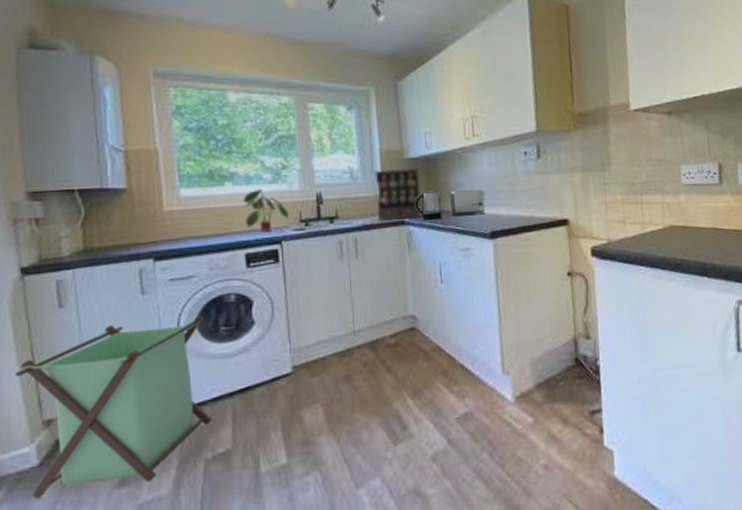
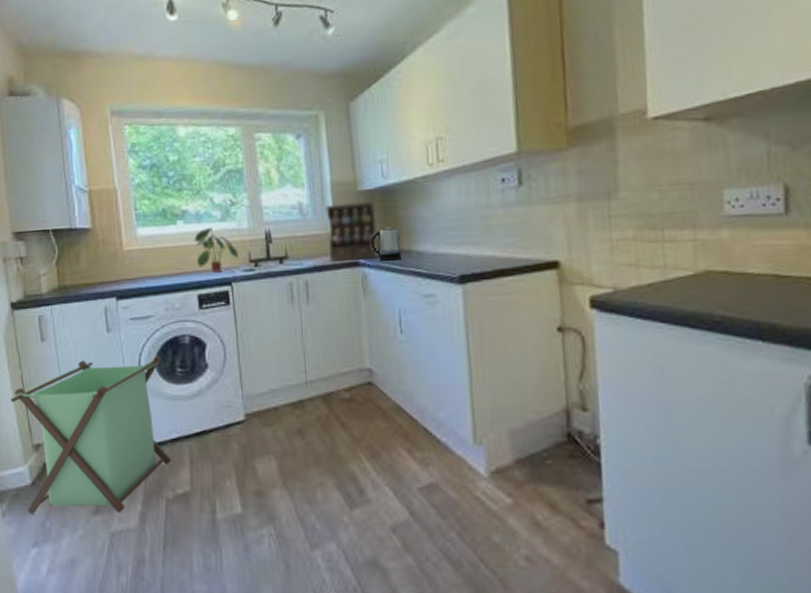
toaster: present [450,188,486,217] -> none [410,224,453,257]

